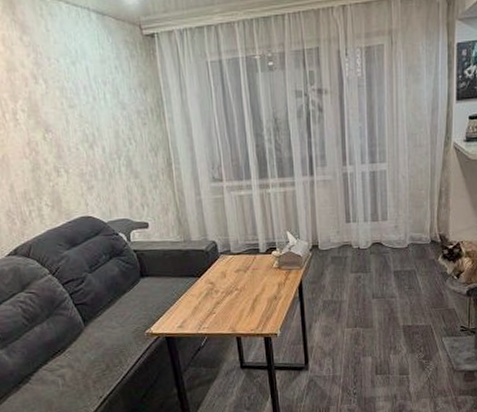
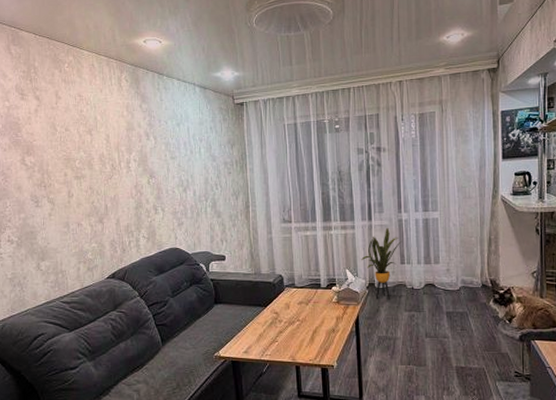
house plant: none [303,183,348,262] -> present [361,228,402,299]

